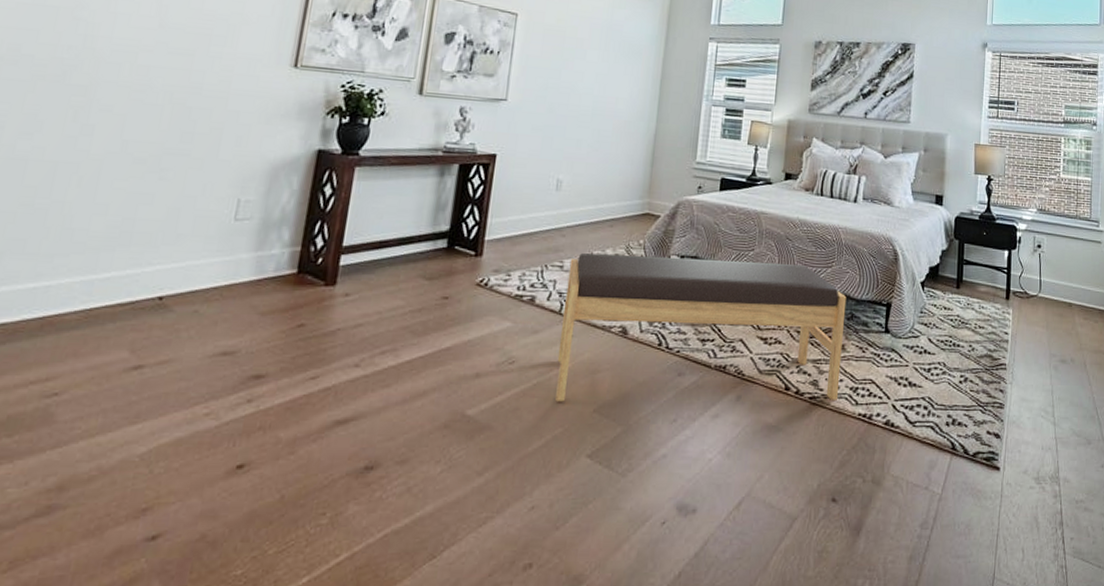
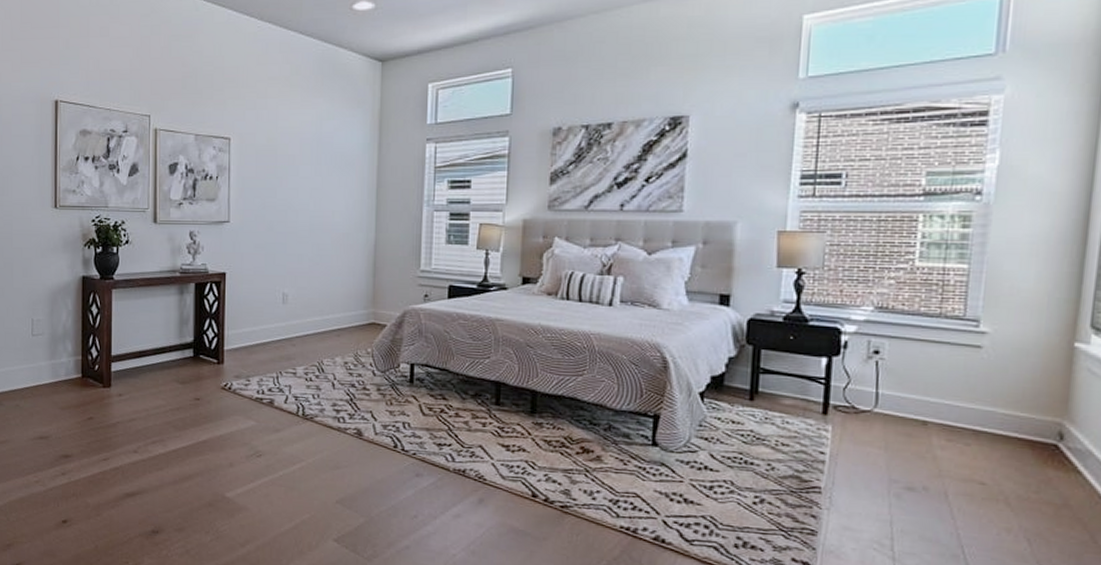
bench: present [555,253,847,402] -> none [299,361,602,511]

